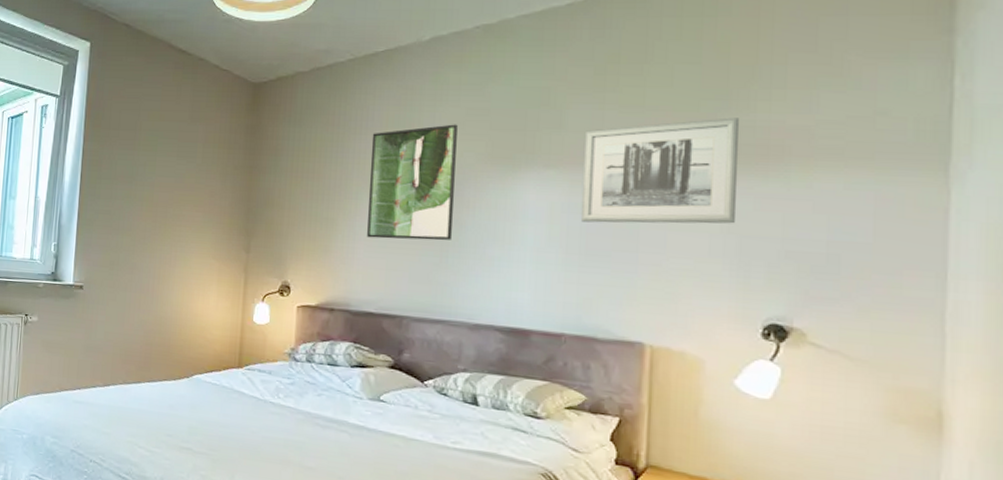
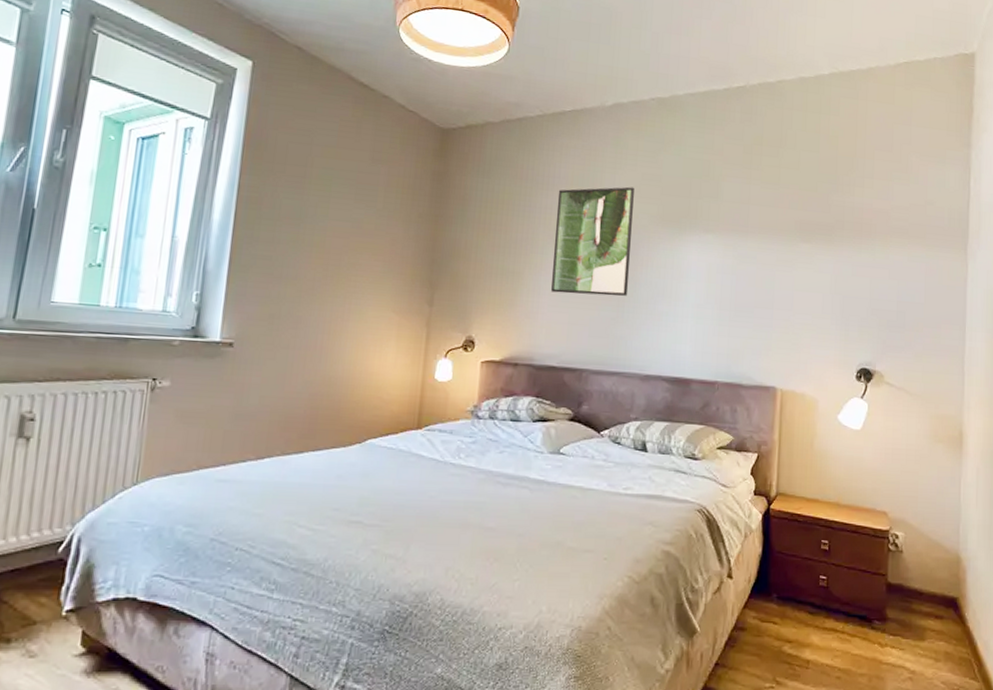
wall art: present [582,117,739,224] -> none [732,198,843,286]

